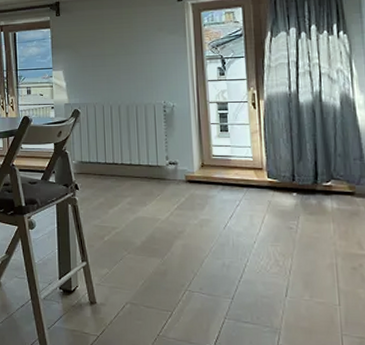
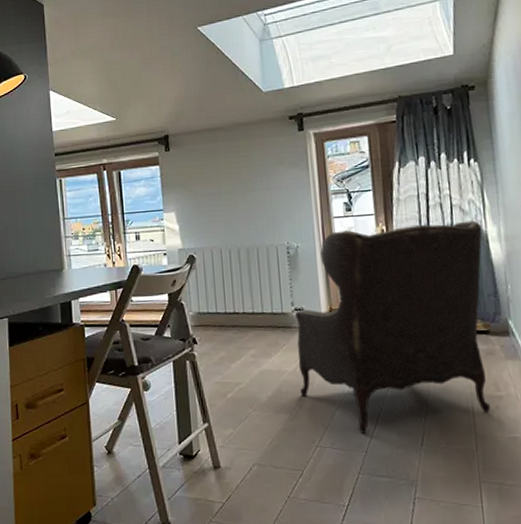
armchair: none [170,88,355,281] -> present [295,220,491,433]

